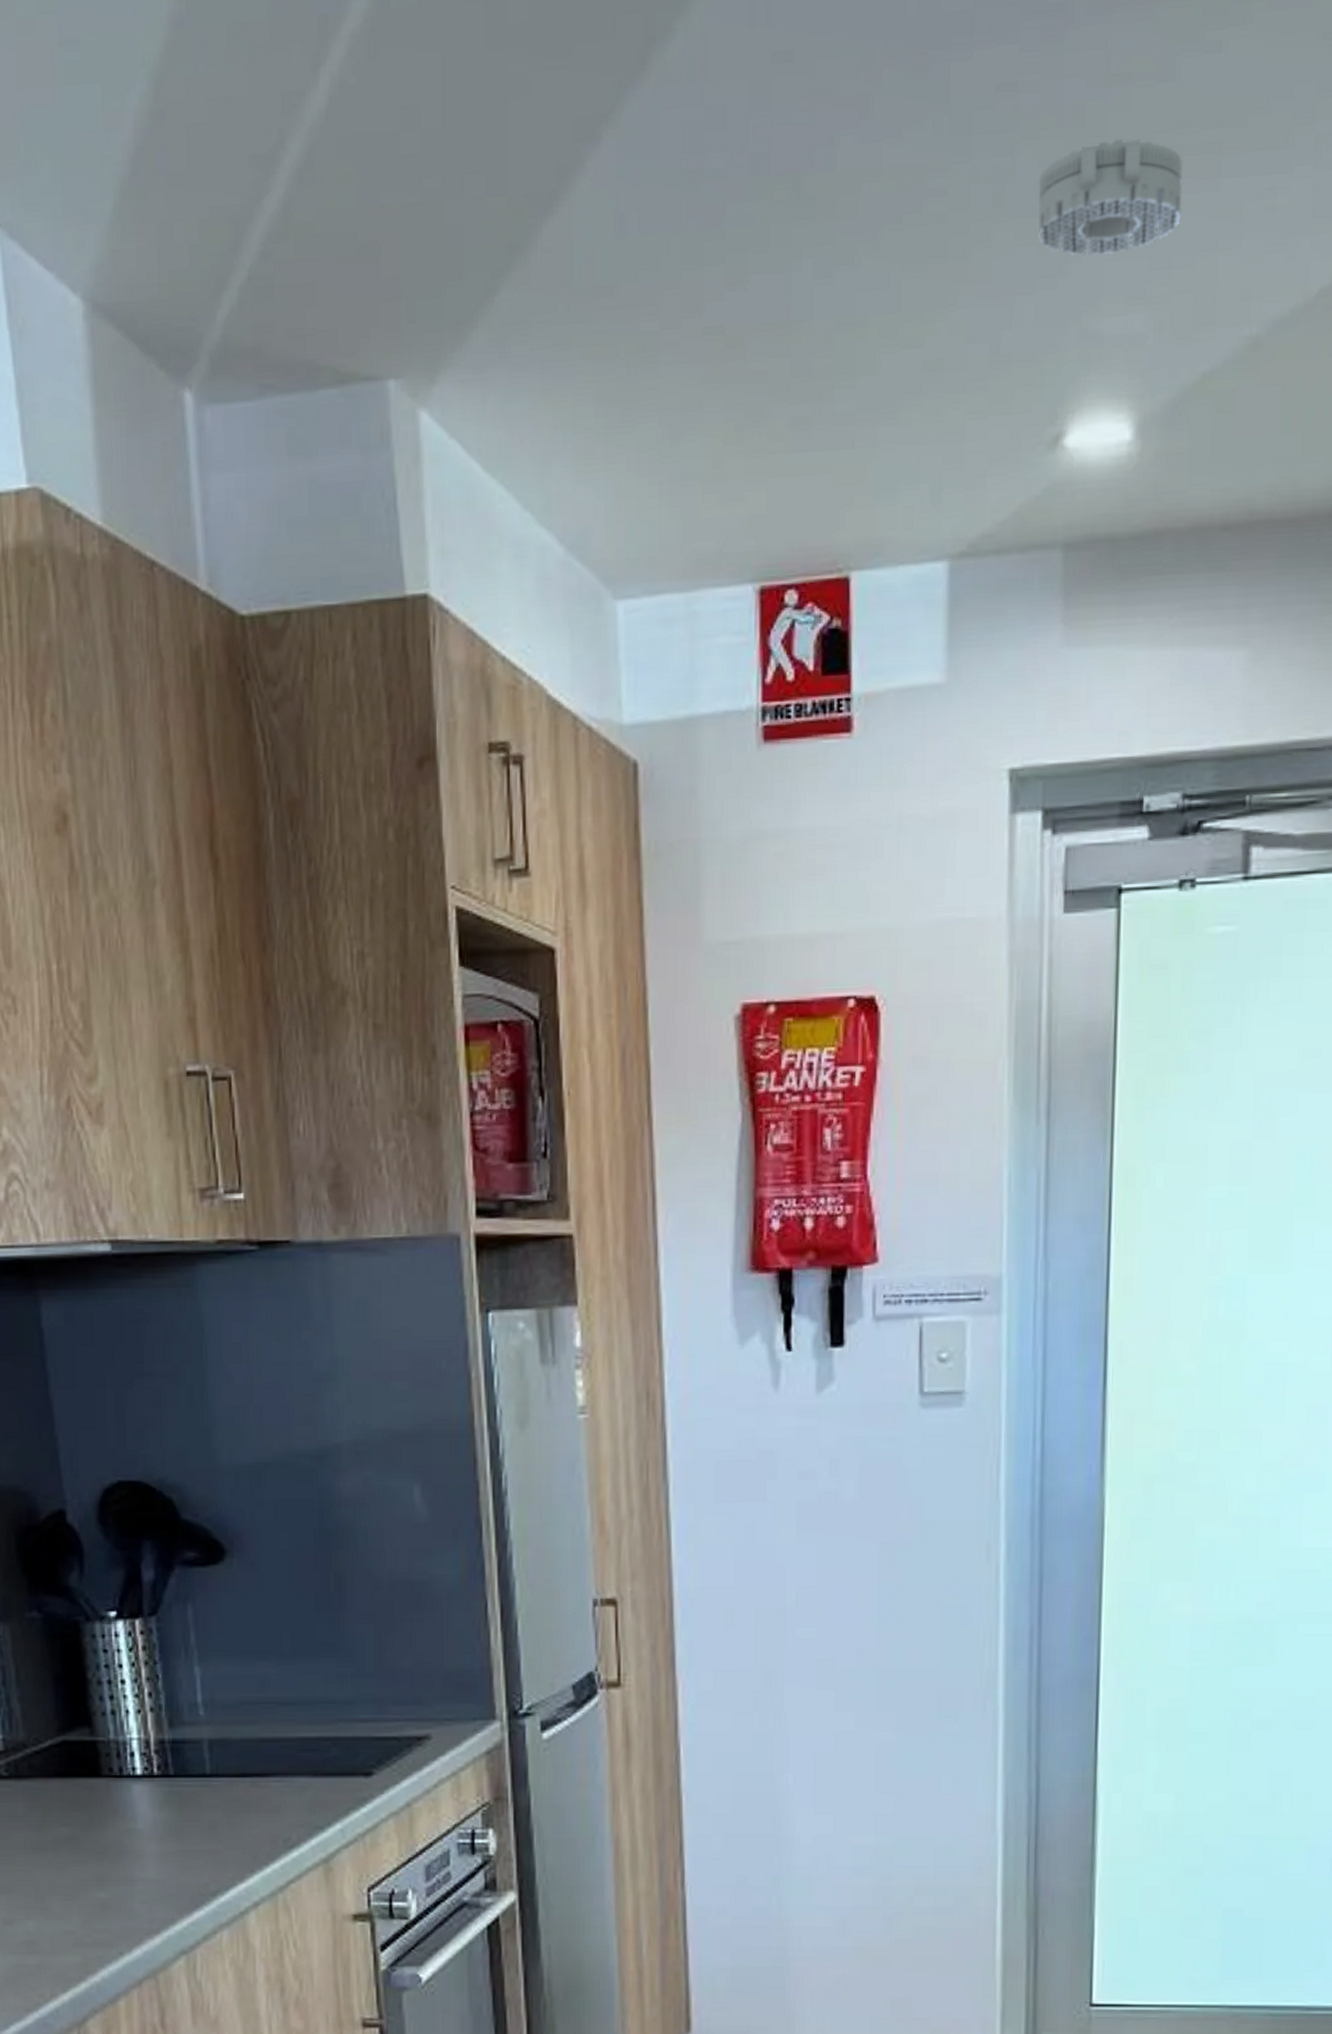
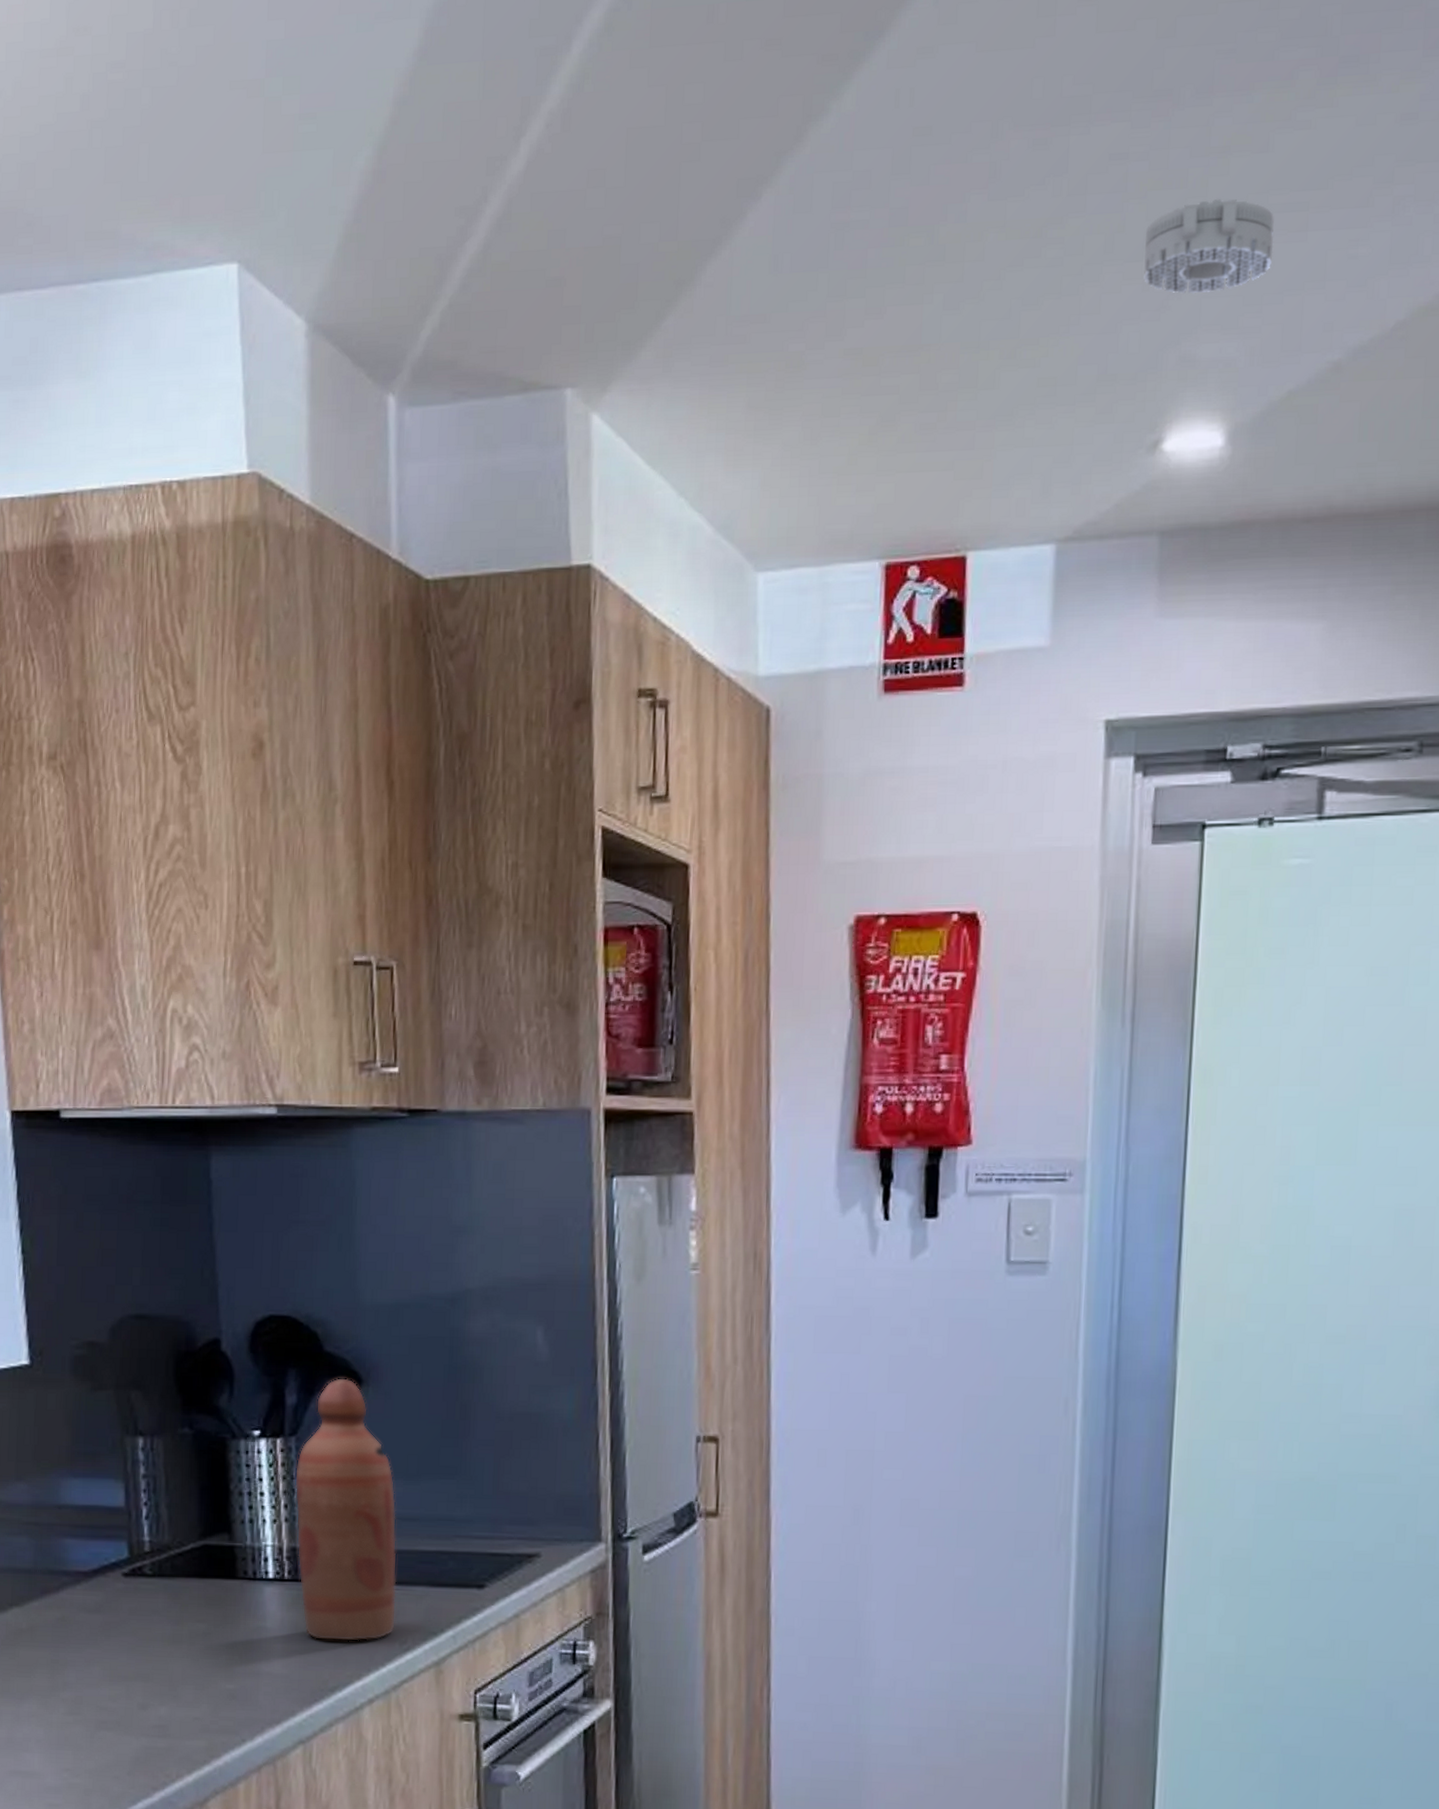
bottle: none [157,1548,279,1841] -> present [294,1377,397,1642]

